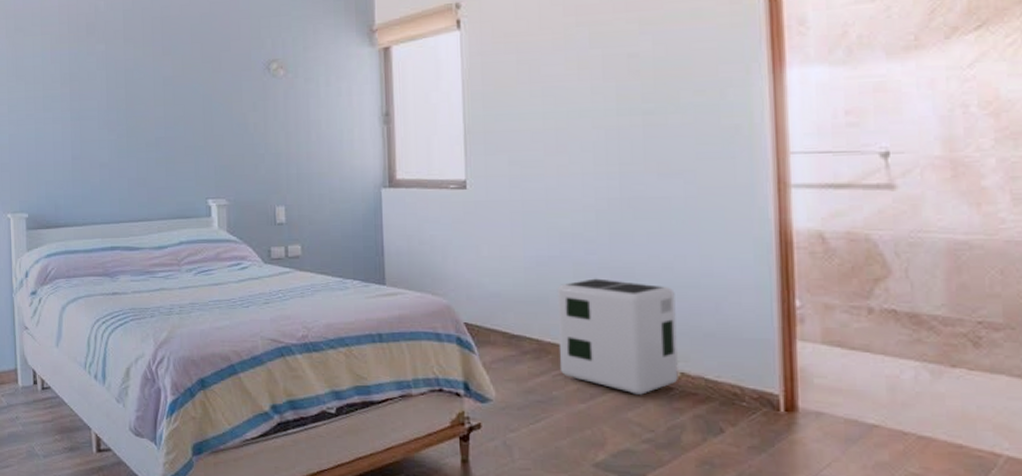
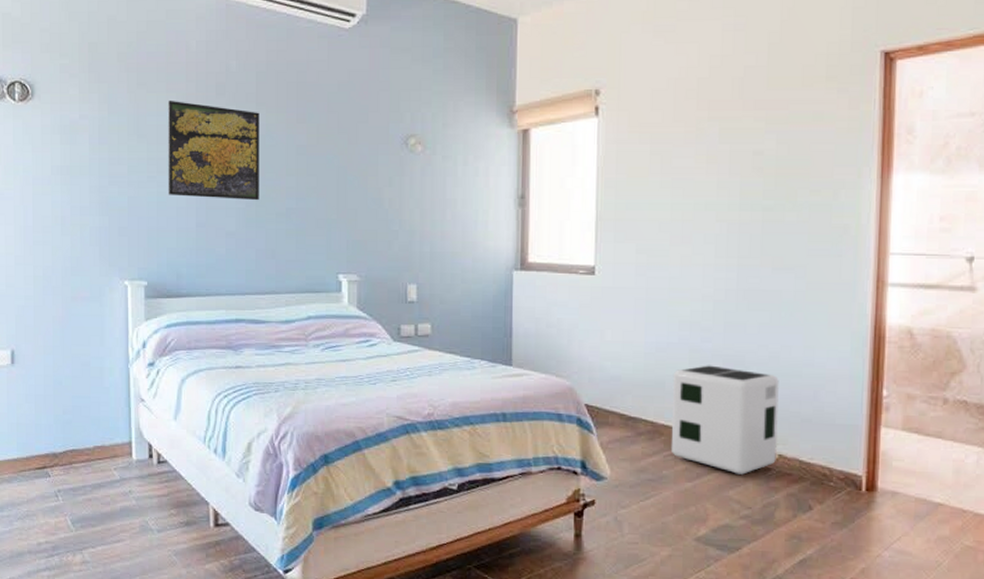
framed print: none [42,41,130,132] -> present [167,100,260,201]

